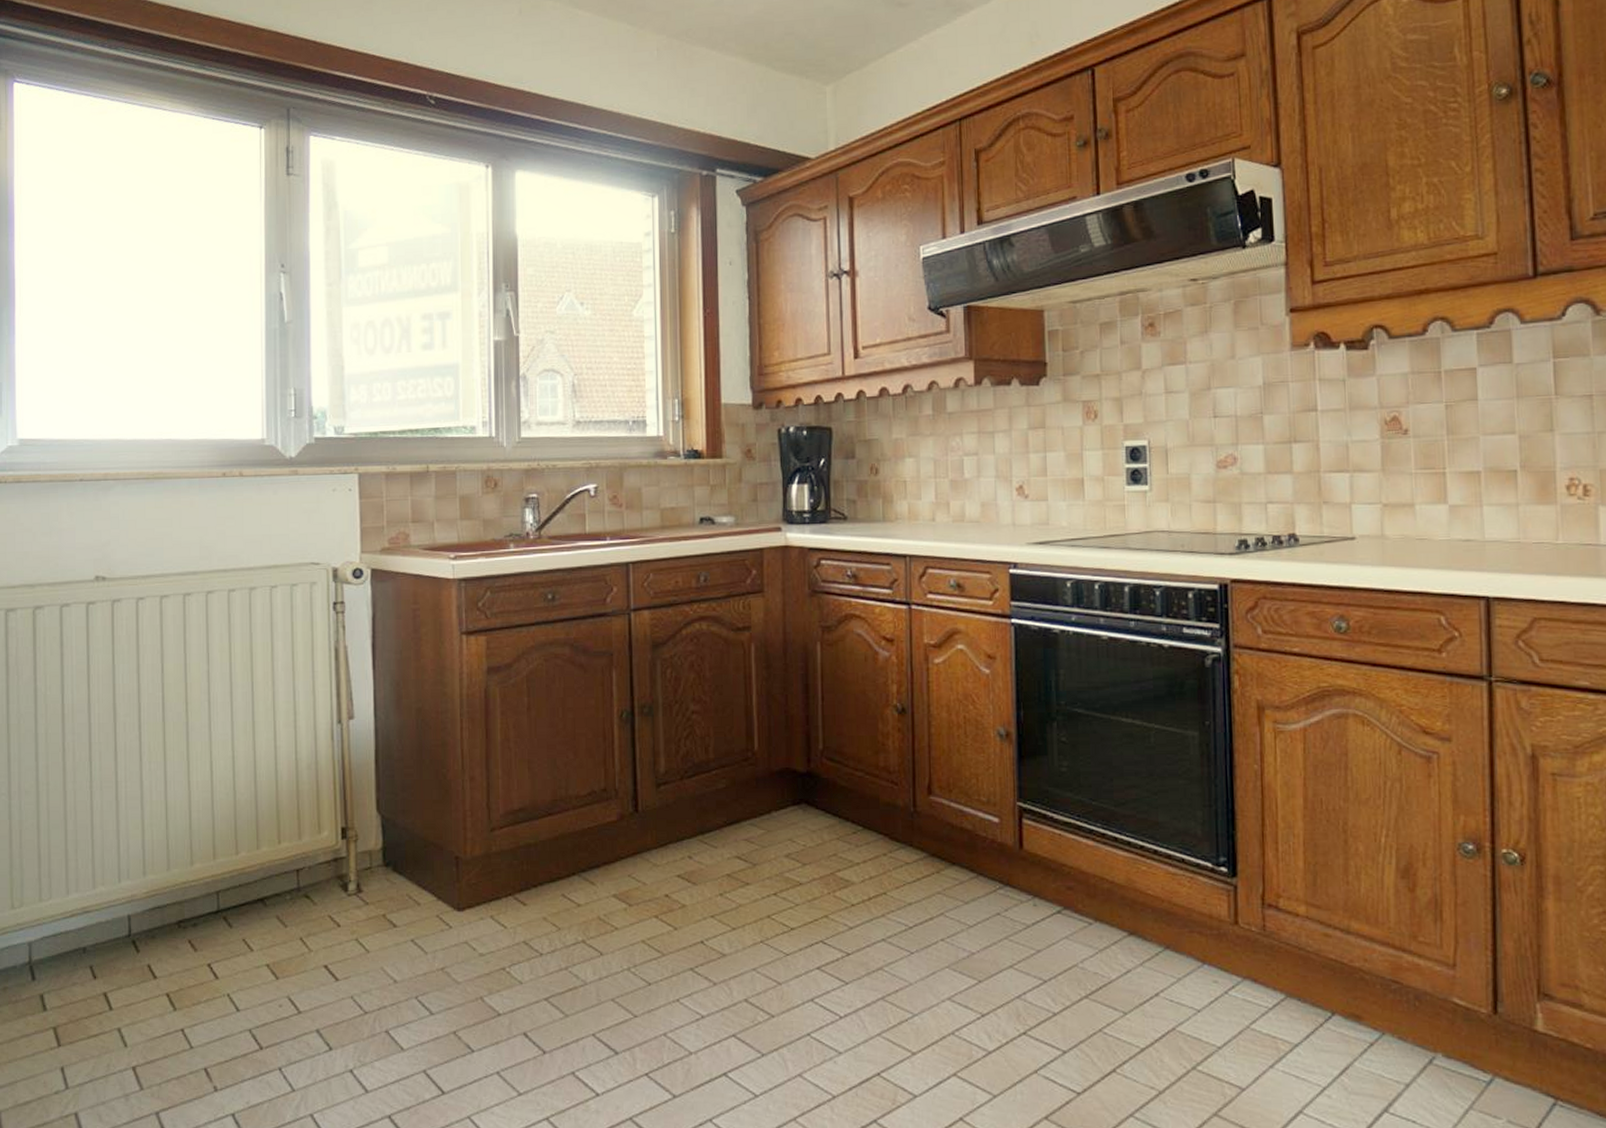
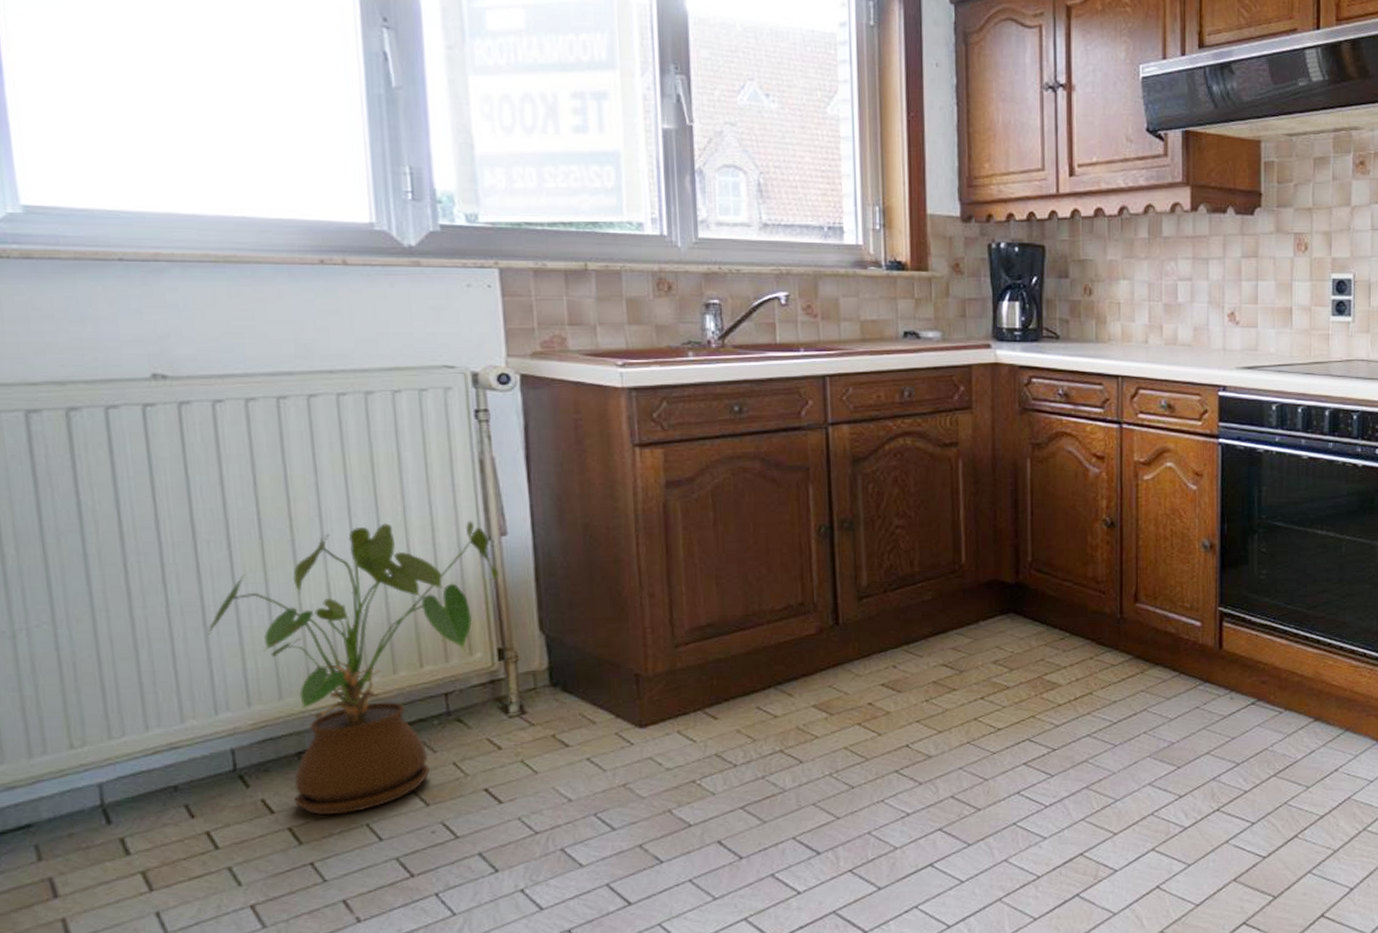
house plant: none [118,705,345,984] -> present [207,521,498,816]

